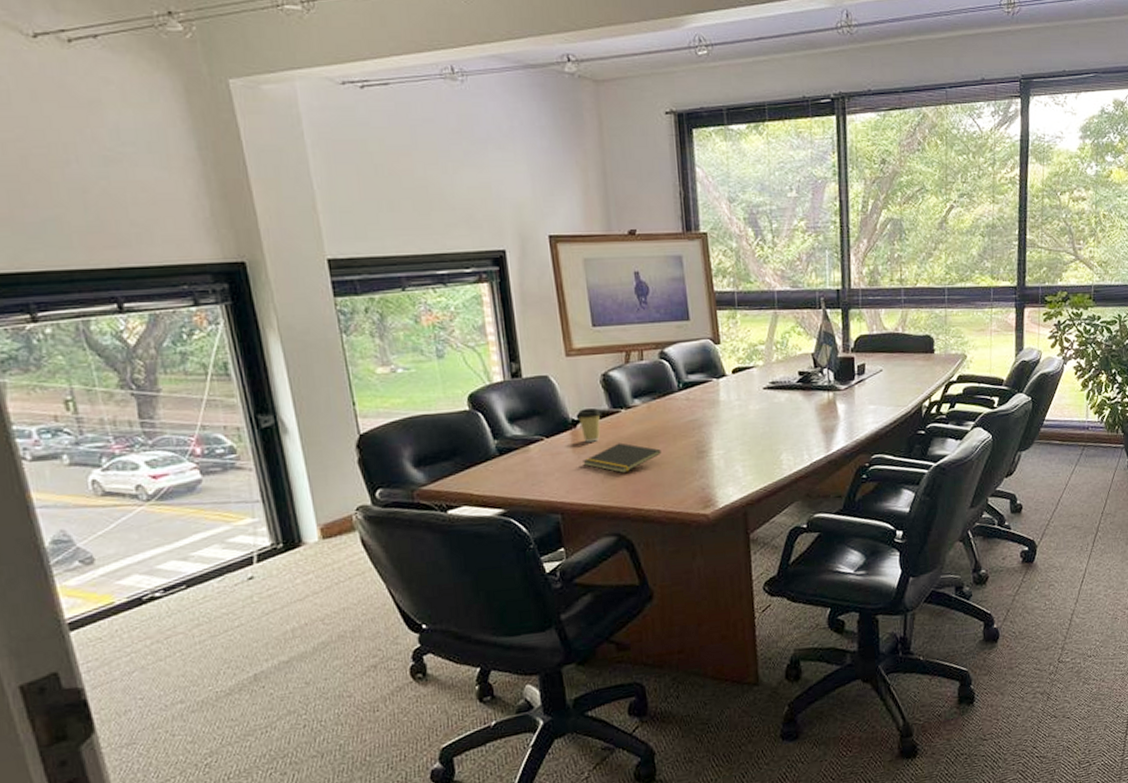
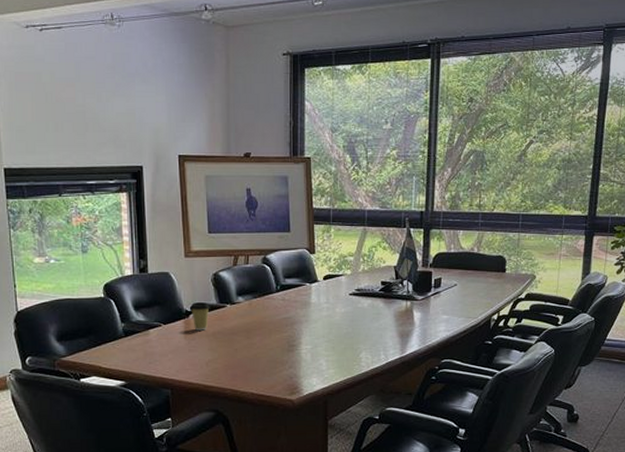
notepad: present [583,442,662,473] -> none [192,333,258,358]

